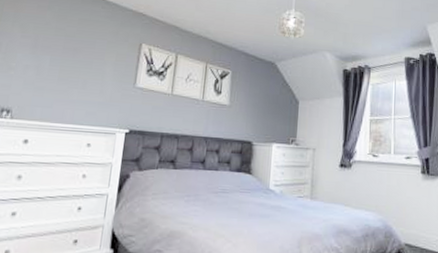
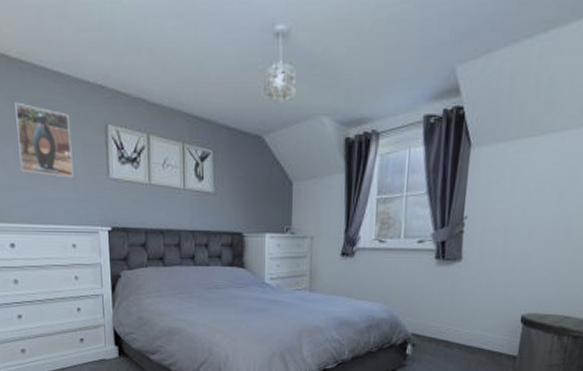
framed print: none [52,19,108,85] -> present [14,102,74,178]

